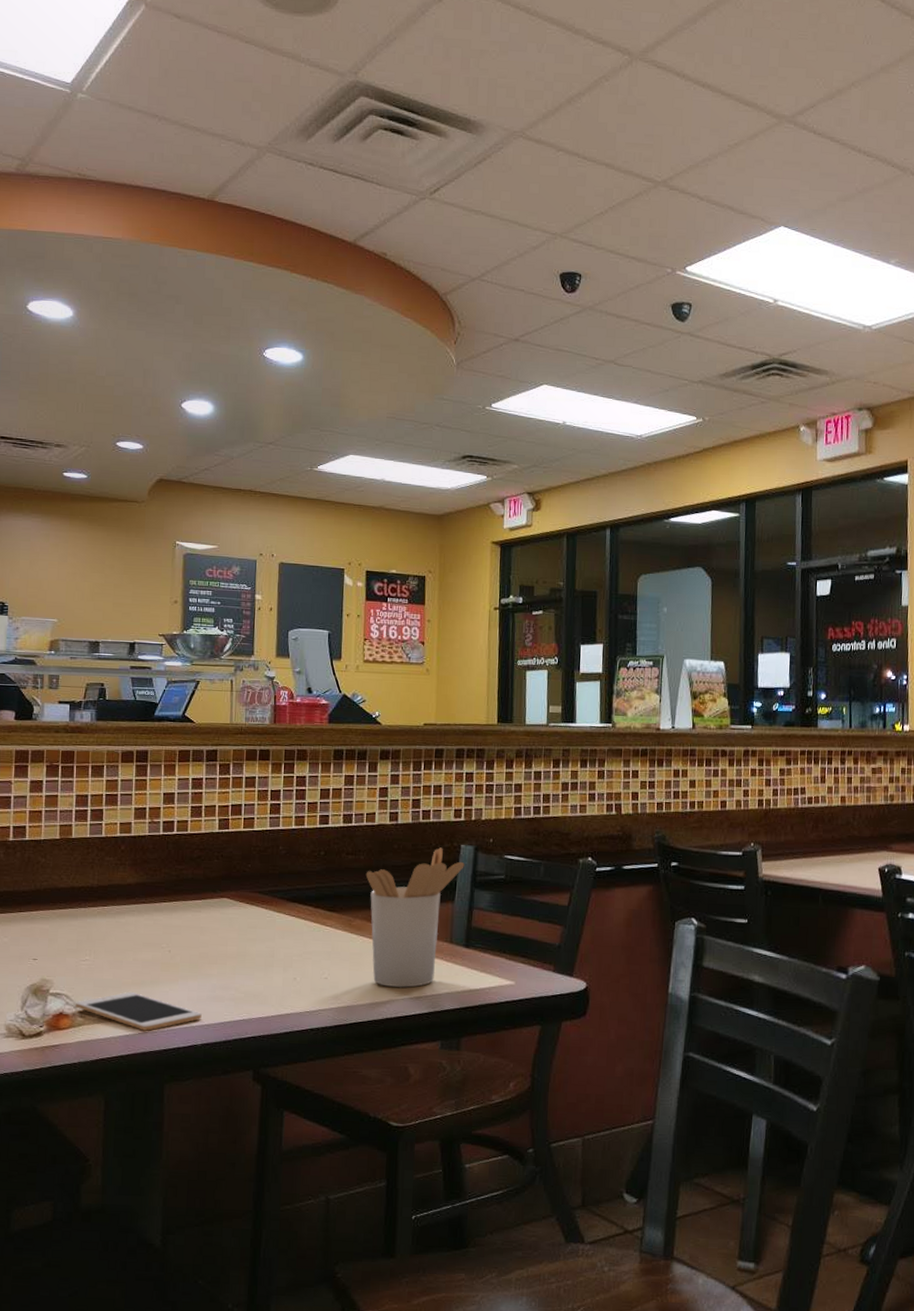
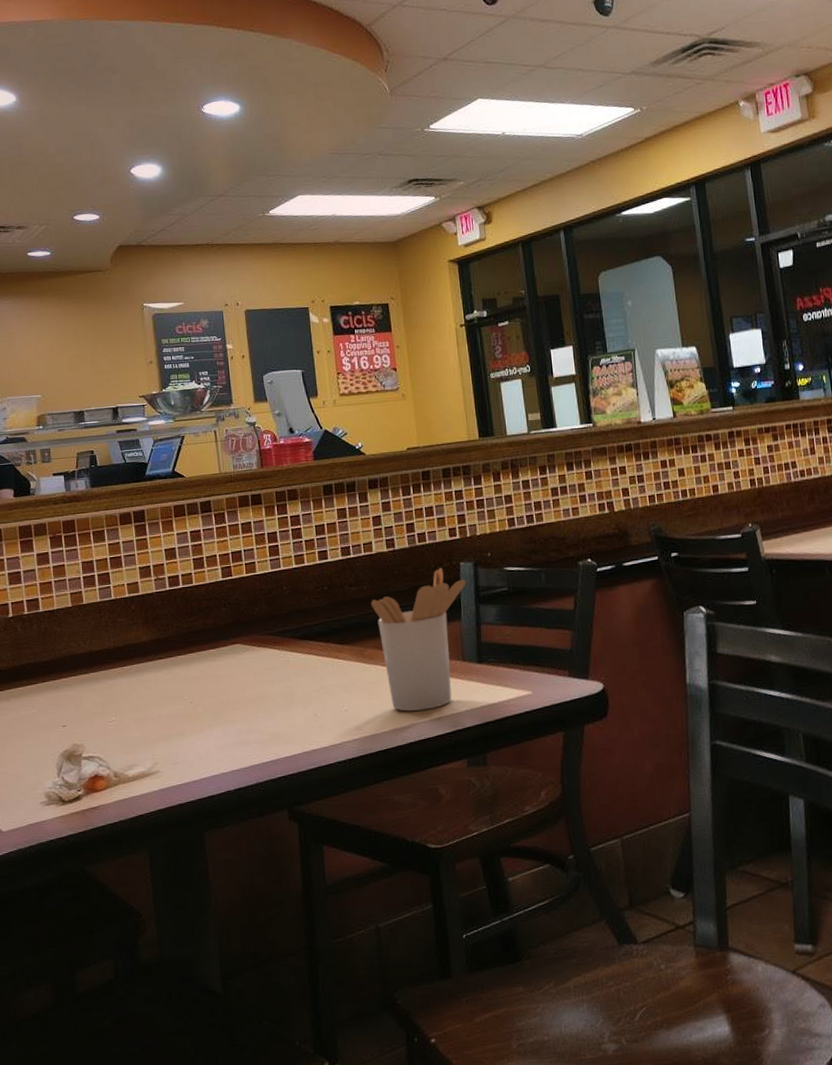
cell phone: present [74,991,202,1032] -> none [108,746,231,784]

